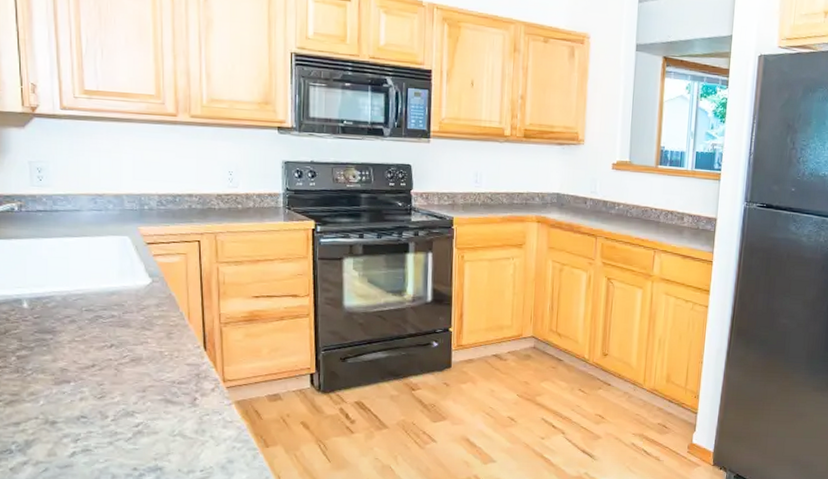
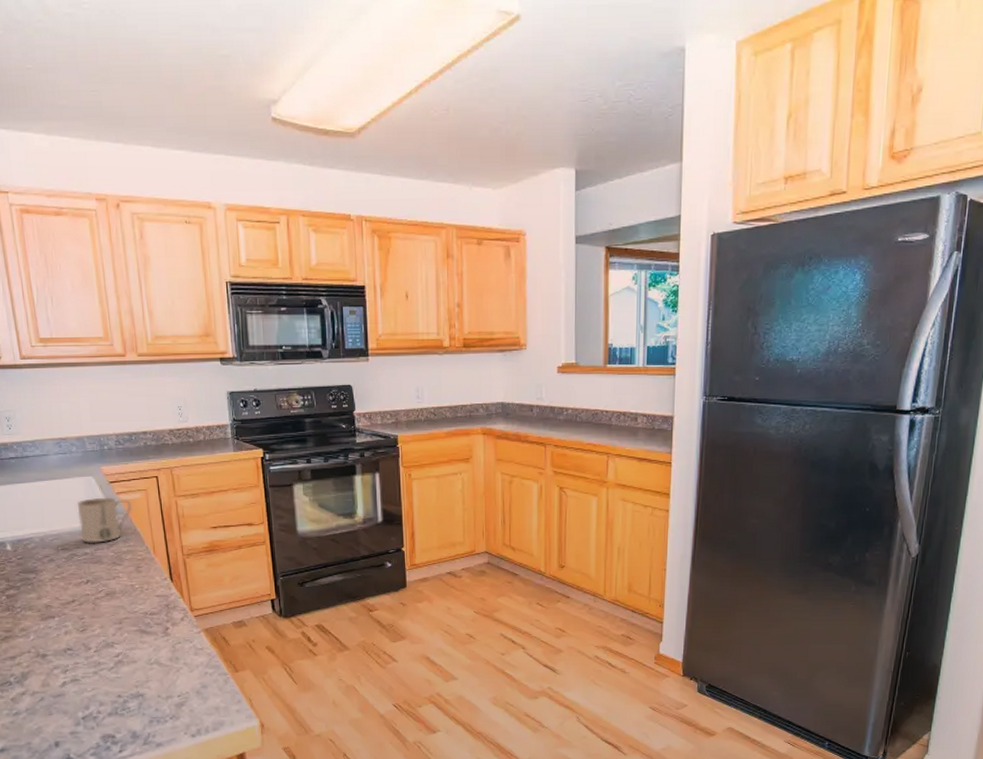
mug: none [108,258,169,306] -> present [77,497,133,543]

